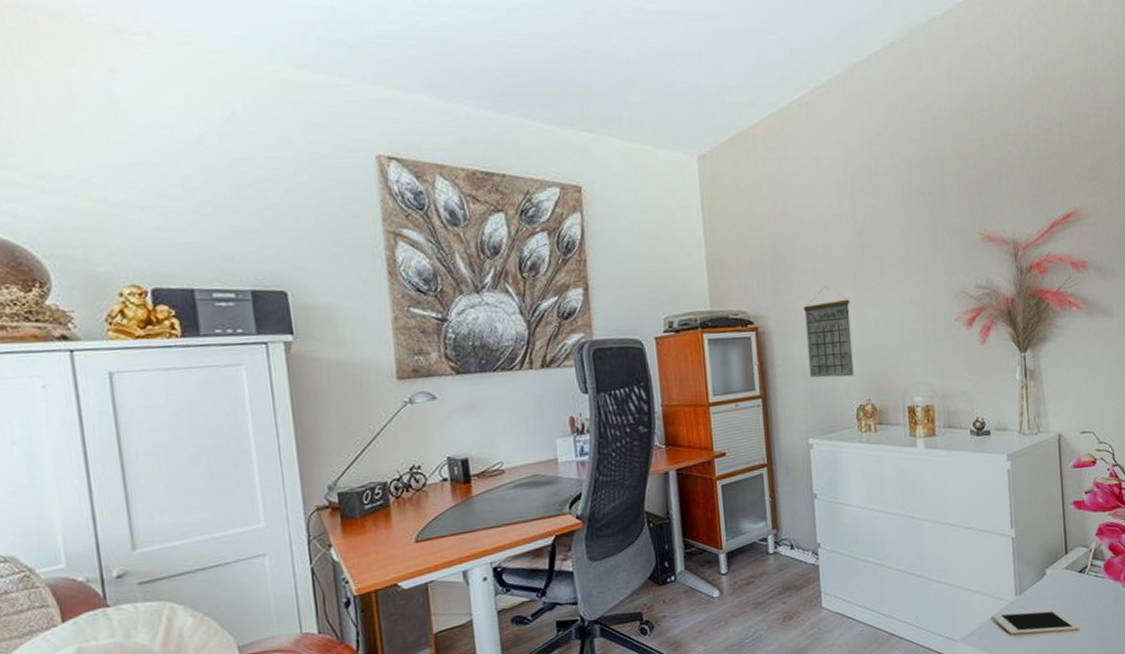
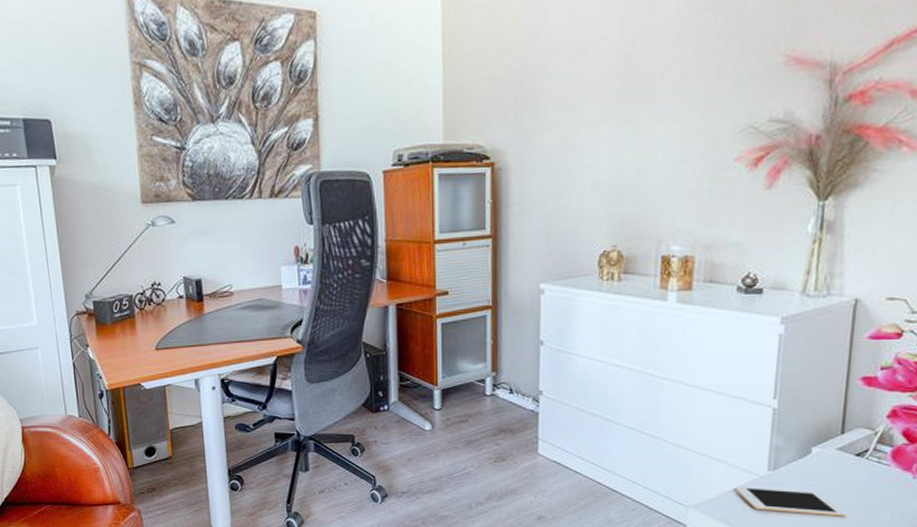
calendar: present [803,286,854,378] -> none [548,118,605,220]

